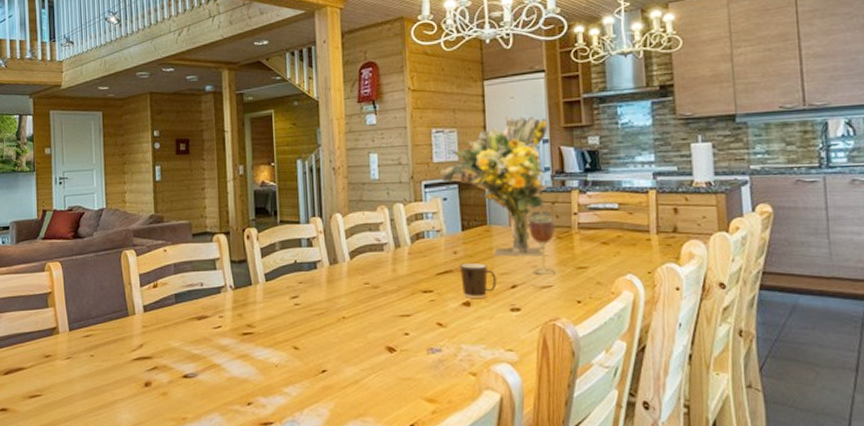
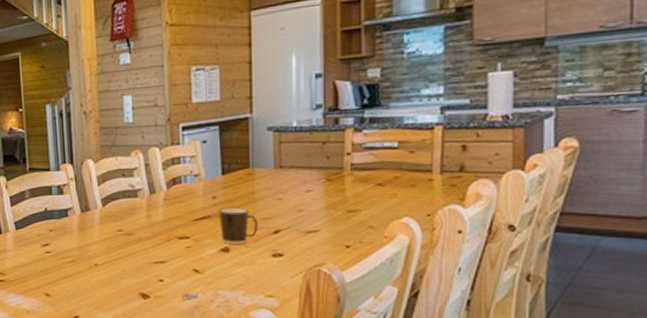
bouquet: present [440,115,548,257] -> none [200,48,322,202]
wineglass: present [528,211,555,275] -> none [295,152,325,219]

